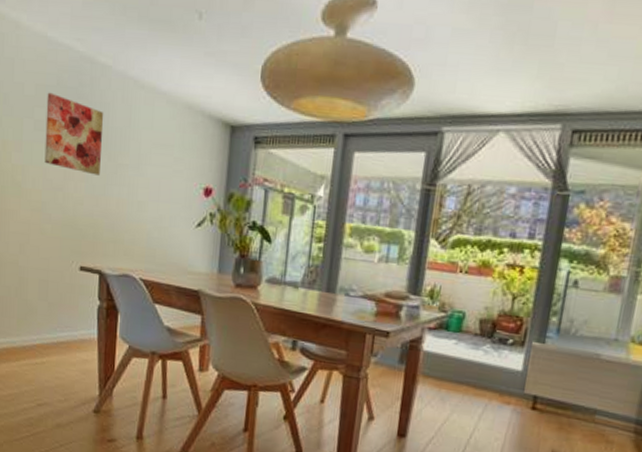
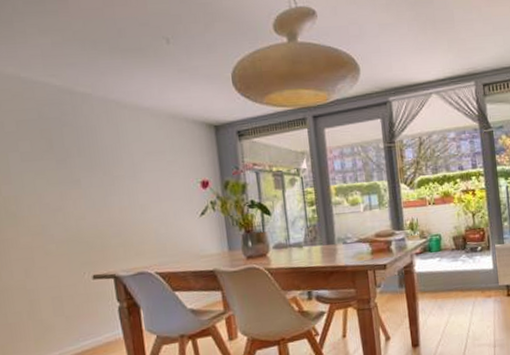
wall art: present [44,92,104,176] -> none [29,125,98,191]

